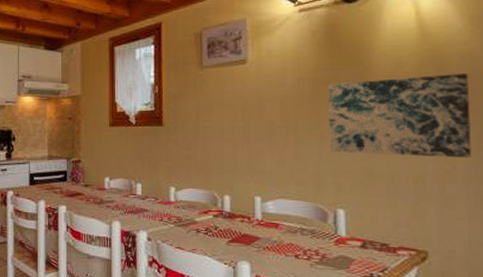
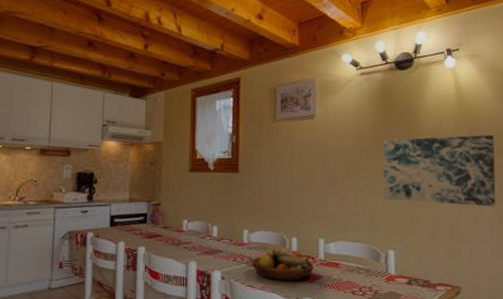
fruit bowl: none [179,206,251,243] -> present [251,248,314,281]

